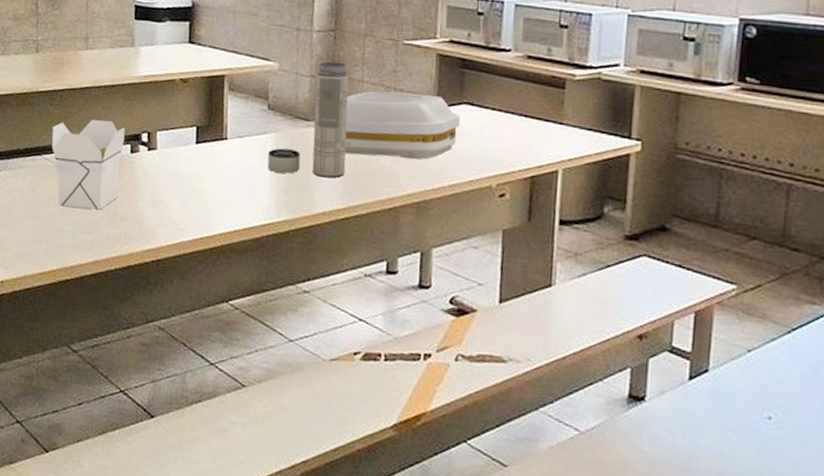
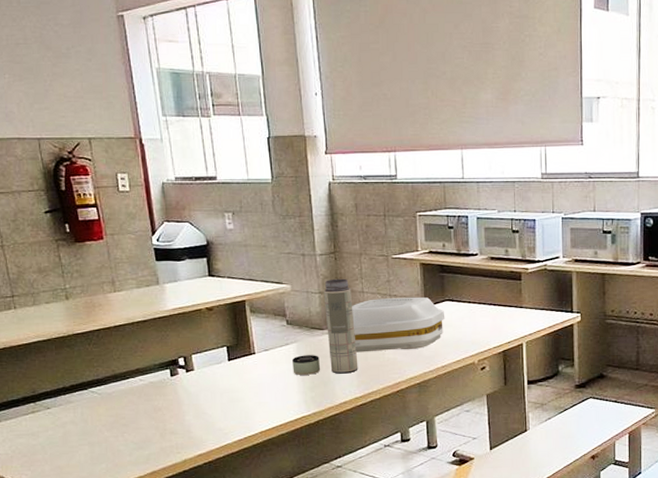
takeout container: present [51,120,126,210] -> none [94,351,165,431]

